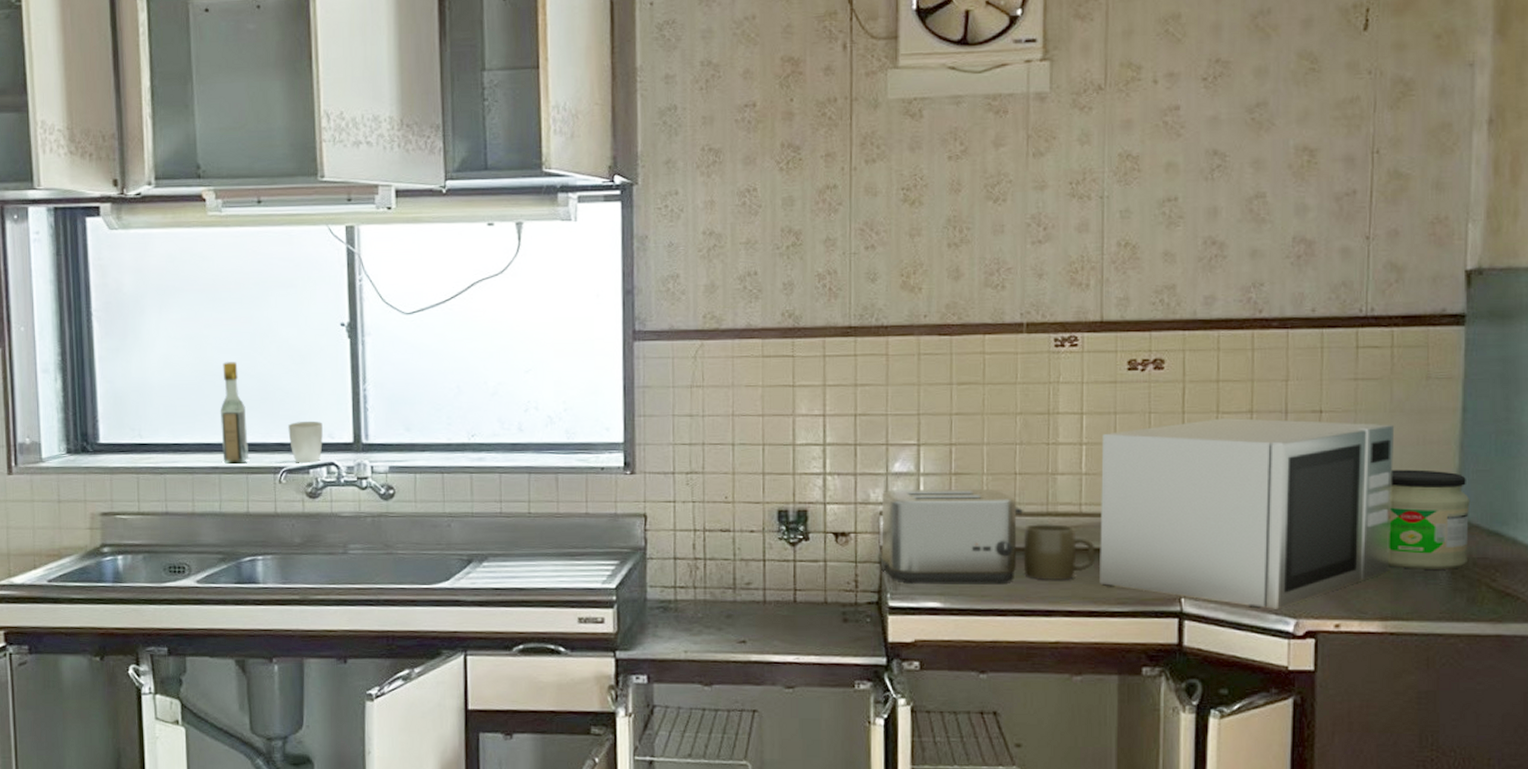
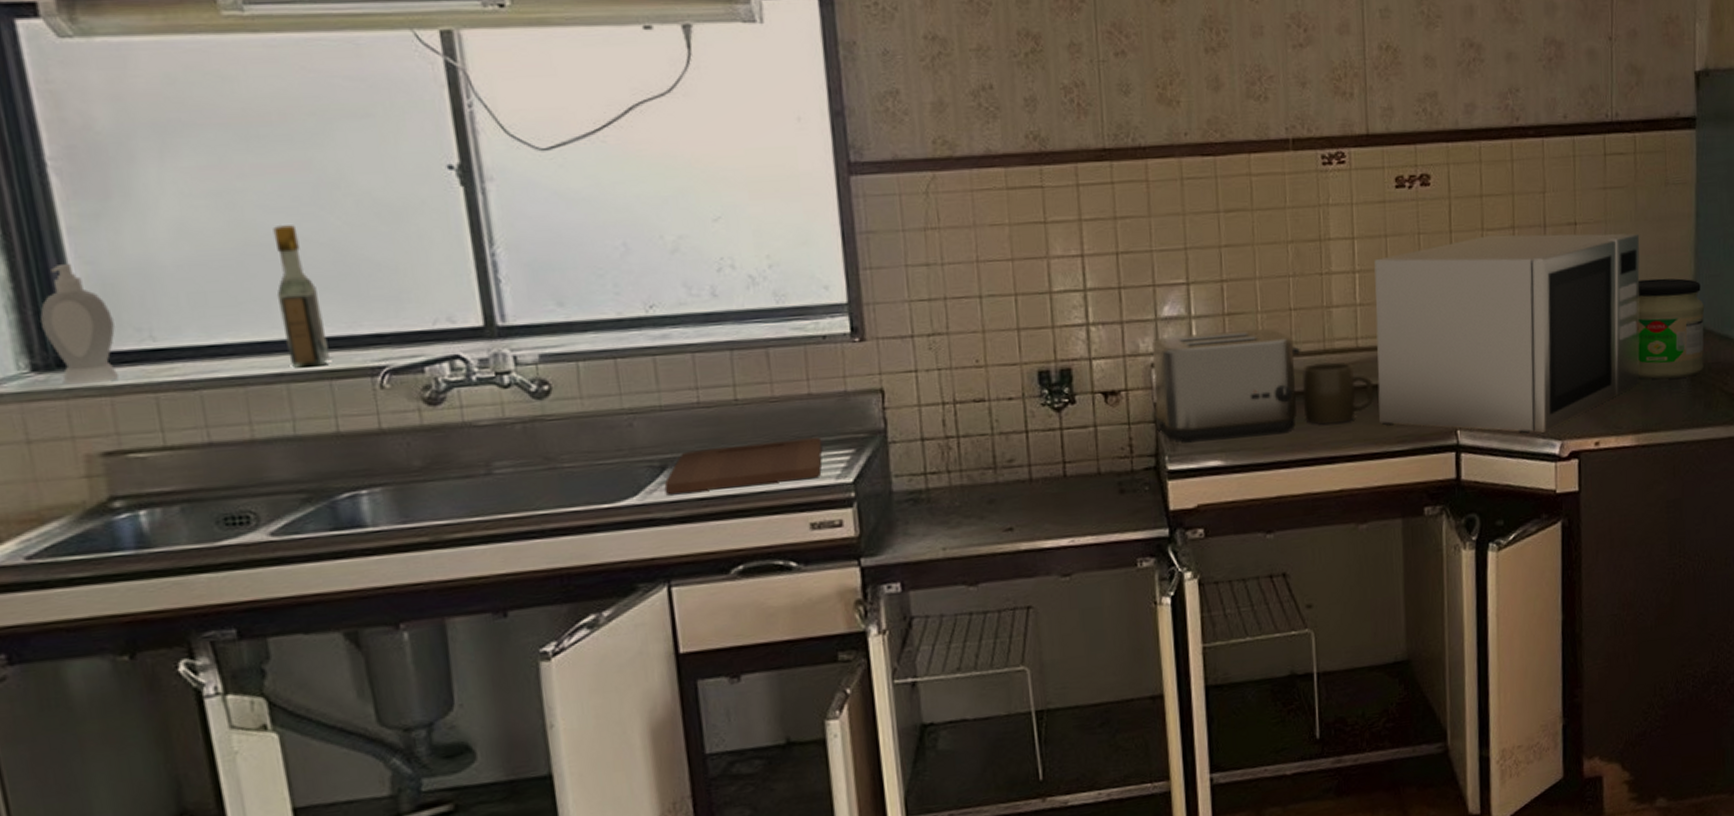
soap bottle: none [76,382,118,464] -> present [40,264,118,385]
cup: present [288,420,323,463] -> none [385,300,440,360]
cutting board: none [469,548,593,583] -> present [664,437,823,494]

